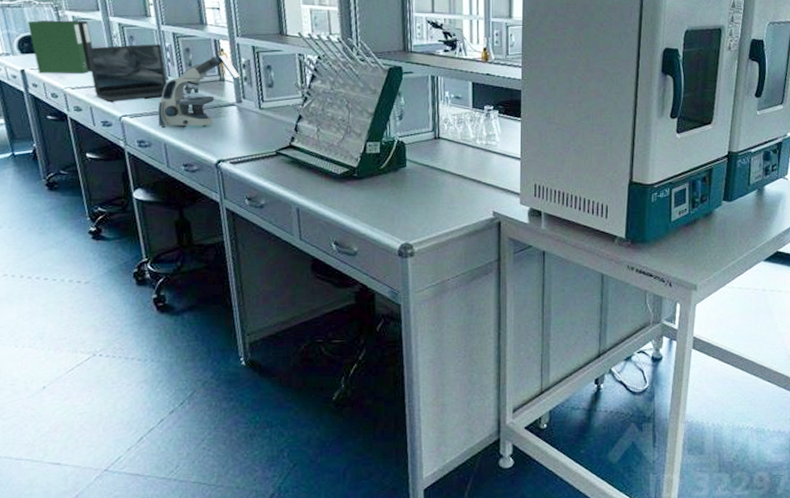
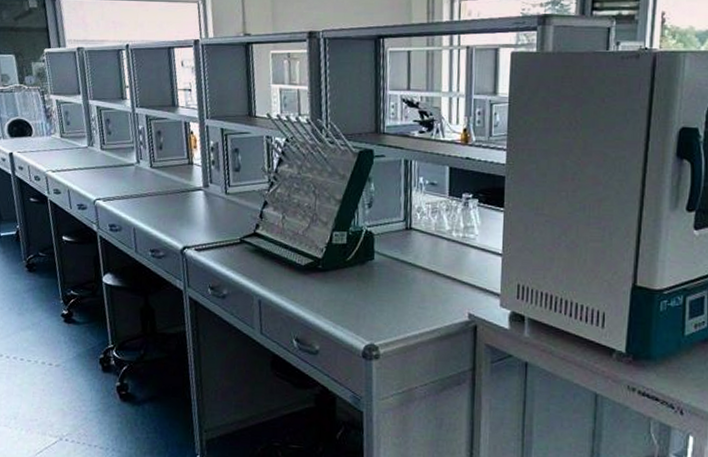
binder: present [27,20,93,75] -> none [17,104,73,158]
laptop: present [86,44,184,103] -> none [67,127,154,186]
microscope: present [158,53,241,128] -> none [128,136,208,212]

